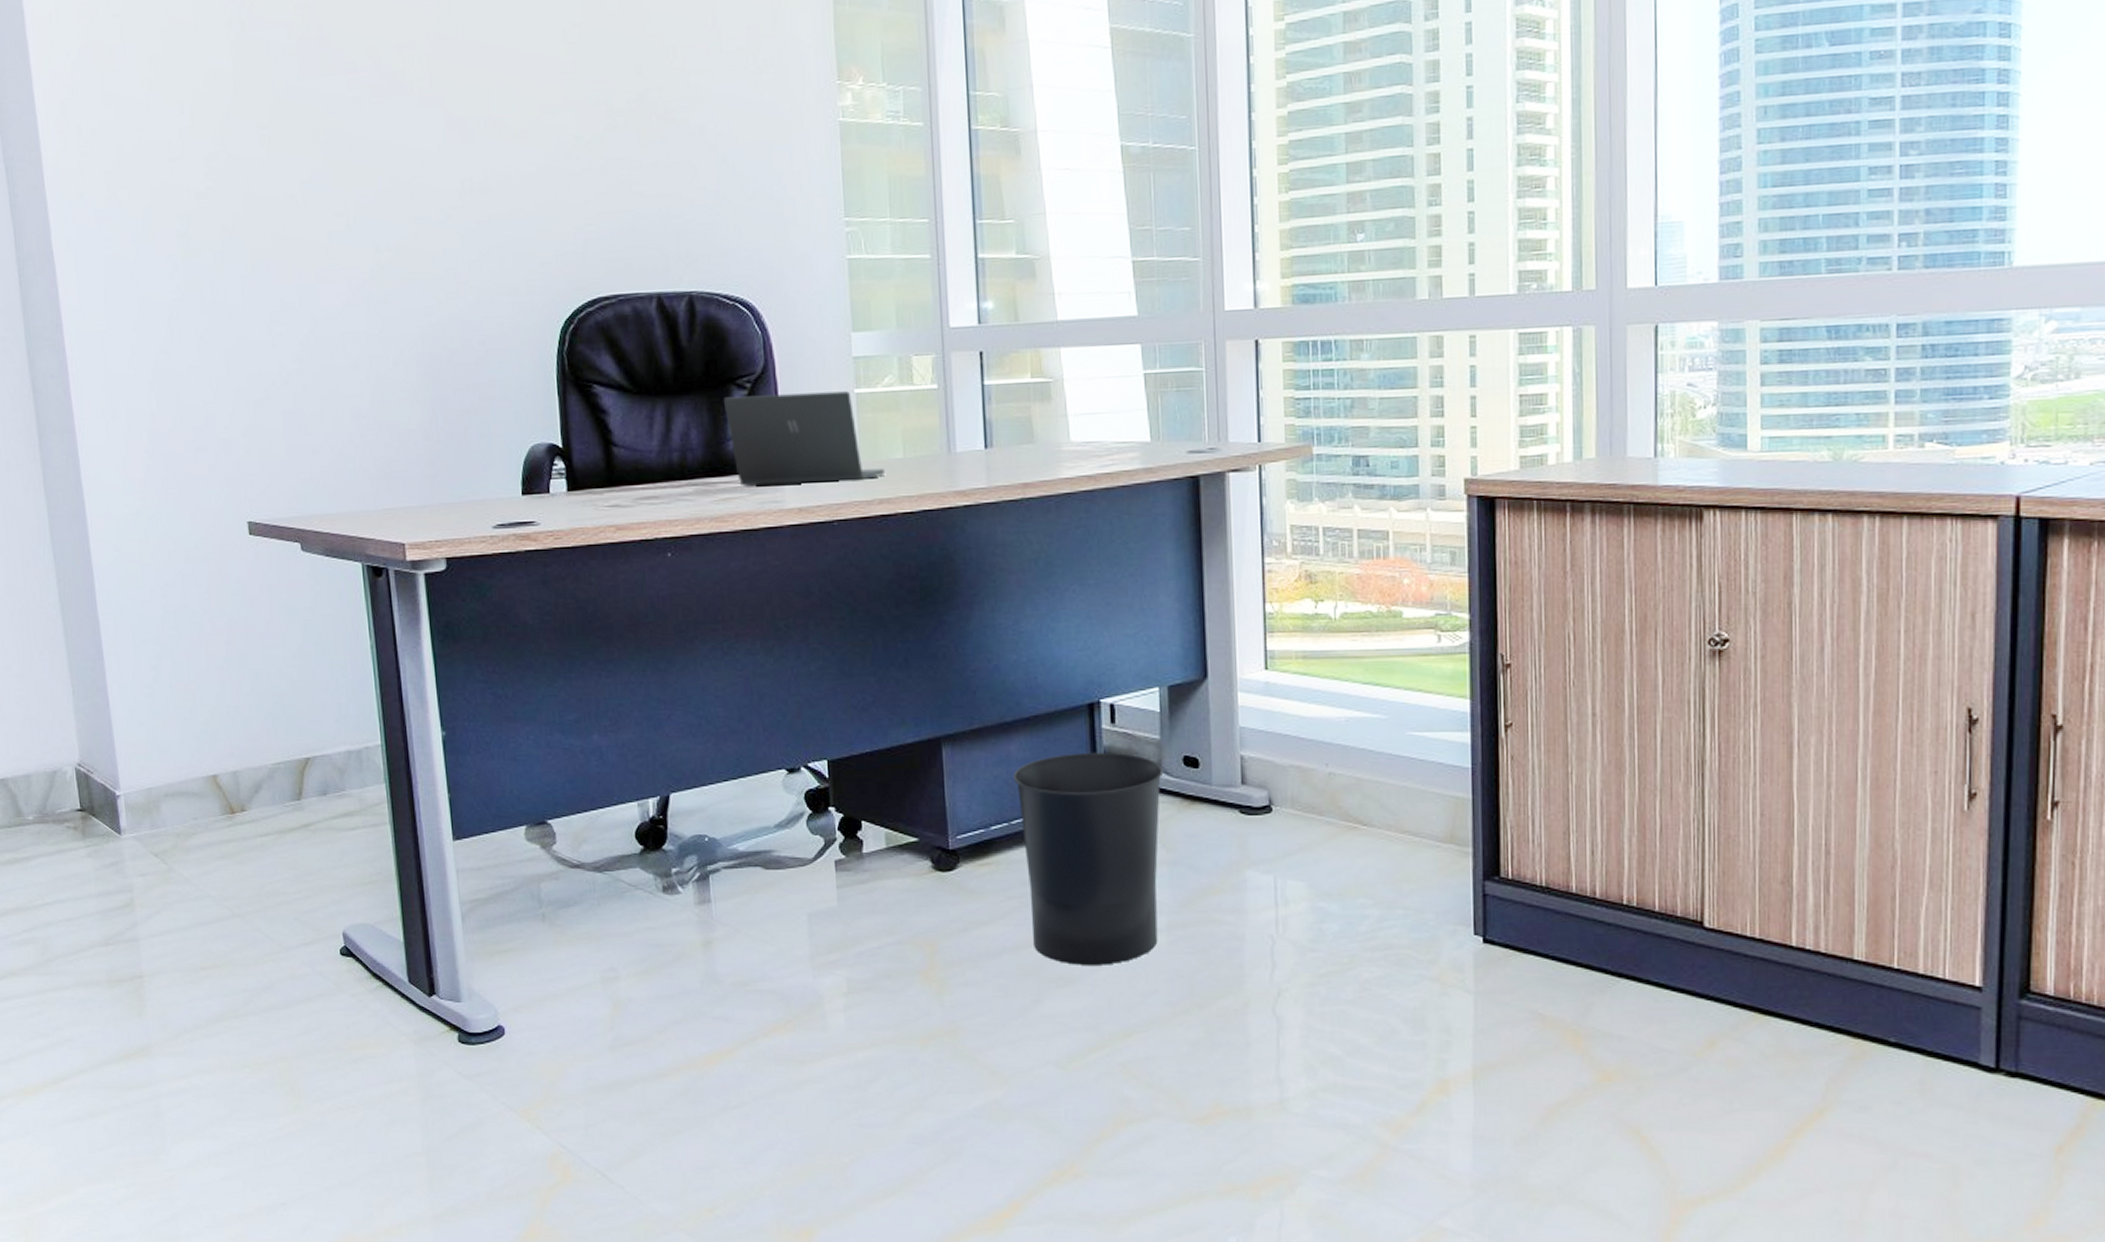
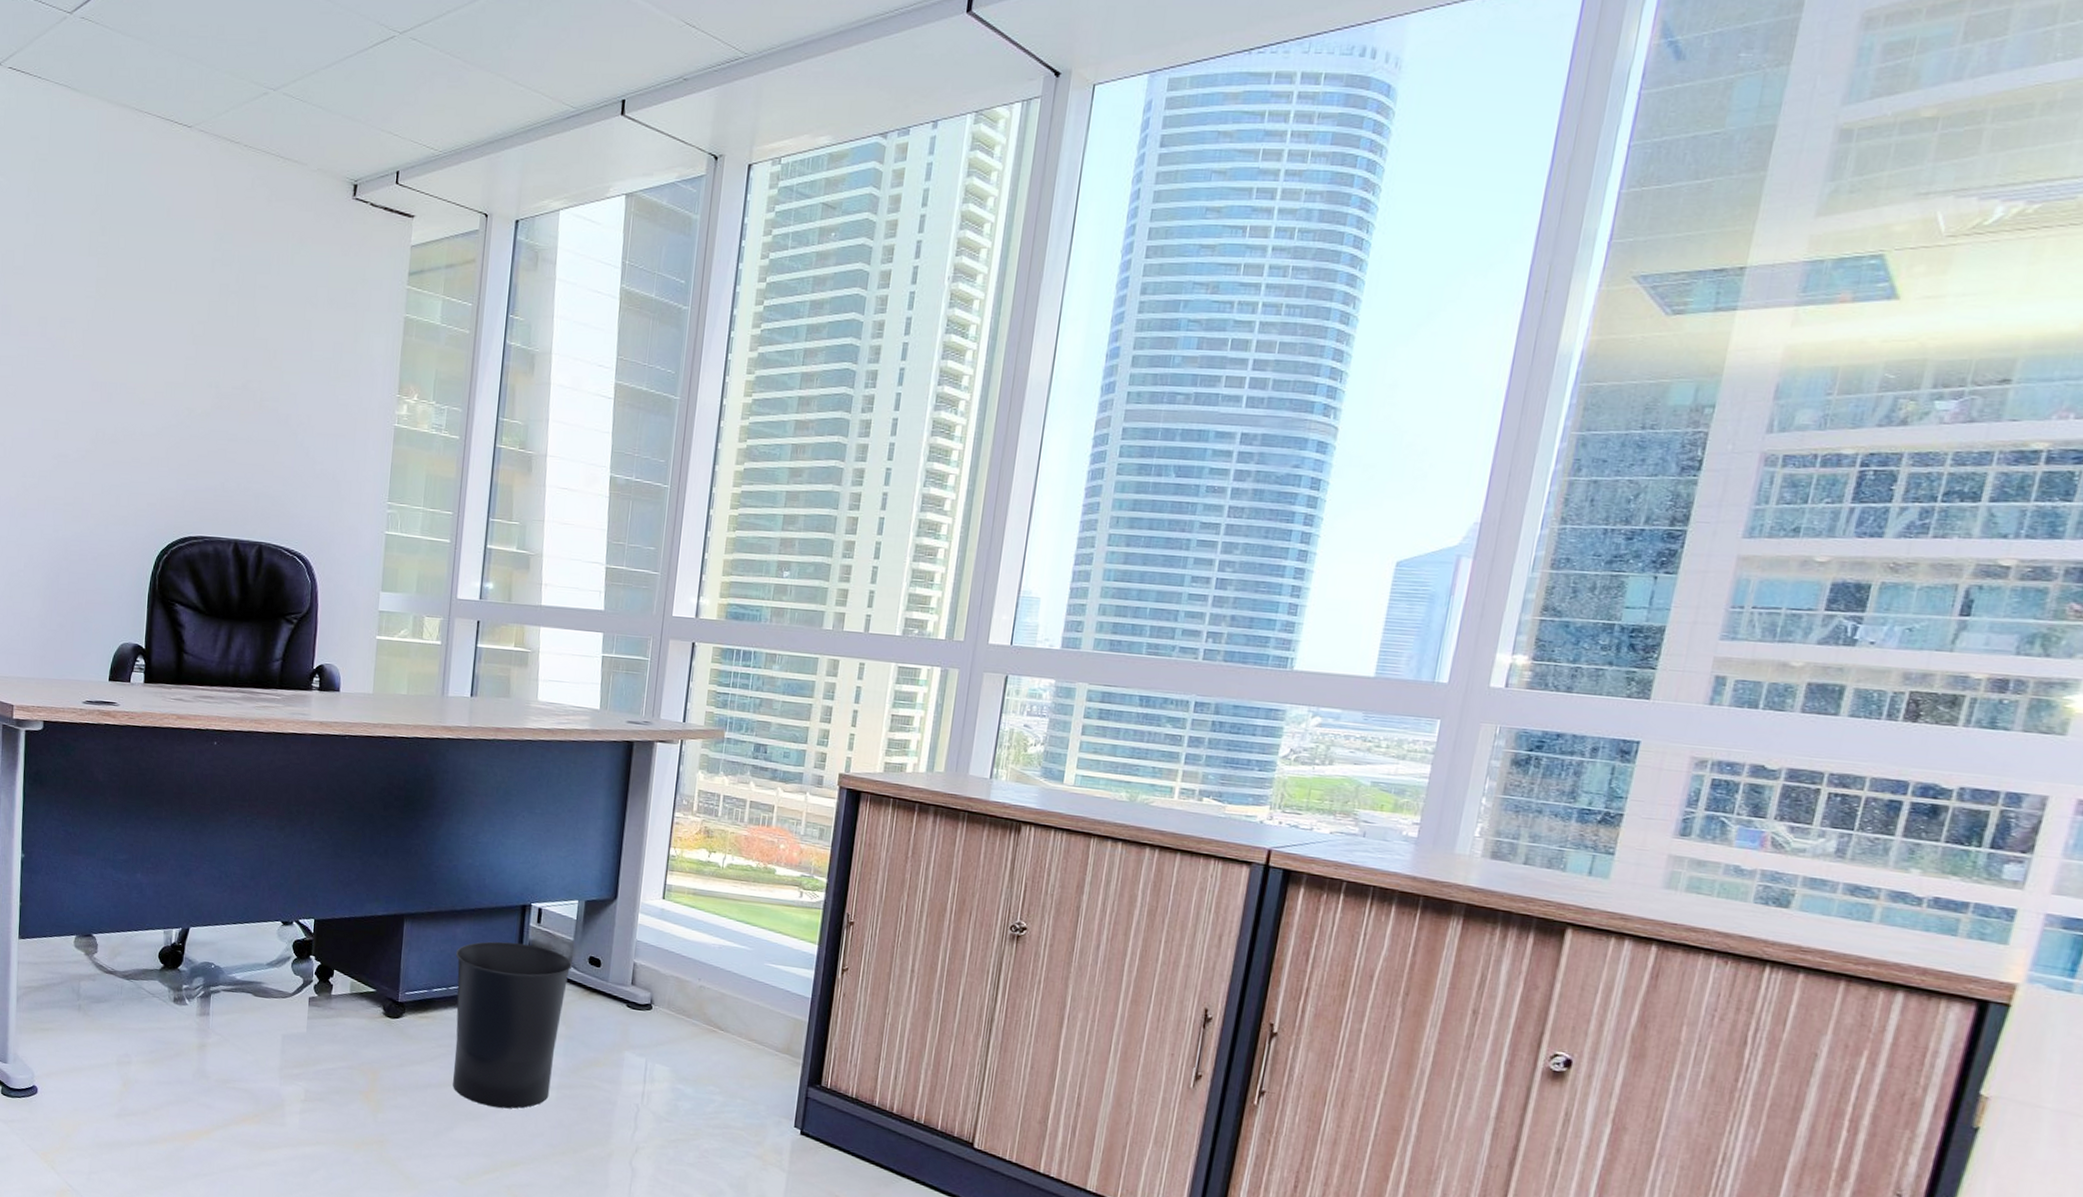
laptop: present [723,391,885,486] -> none [273,628,391,708]

